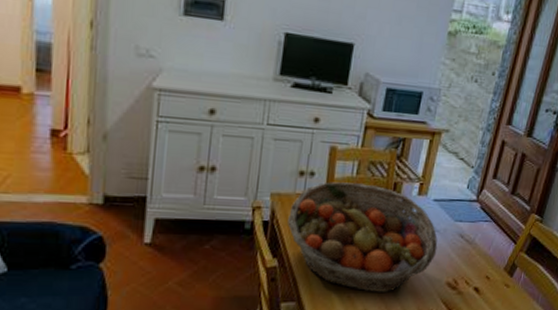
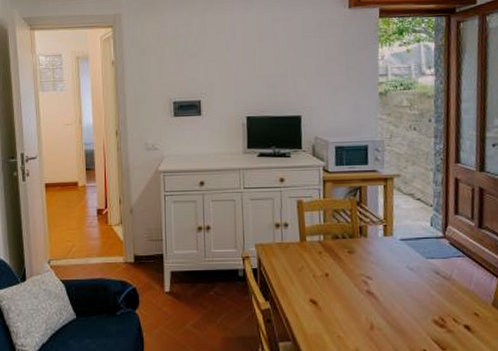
fruit basket: present [287,181,438,292] -> none [272,230,416,332]

